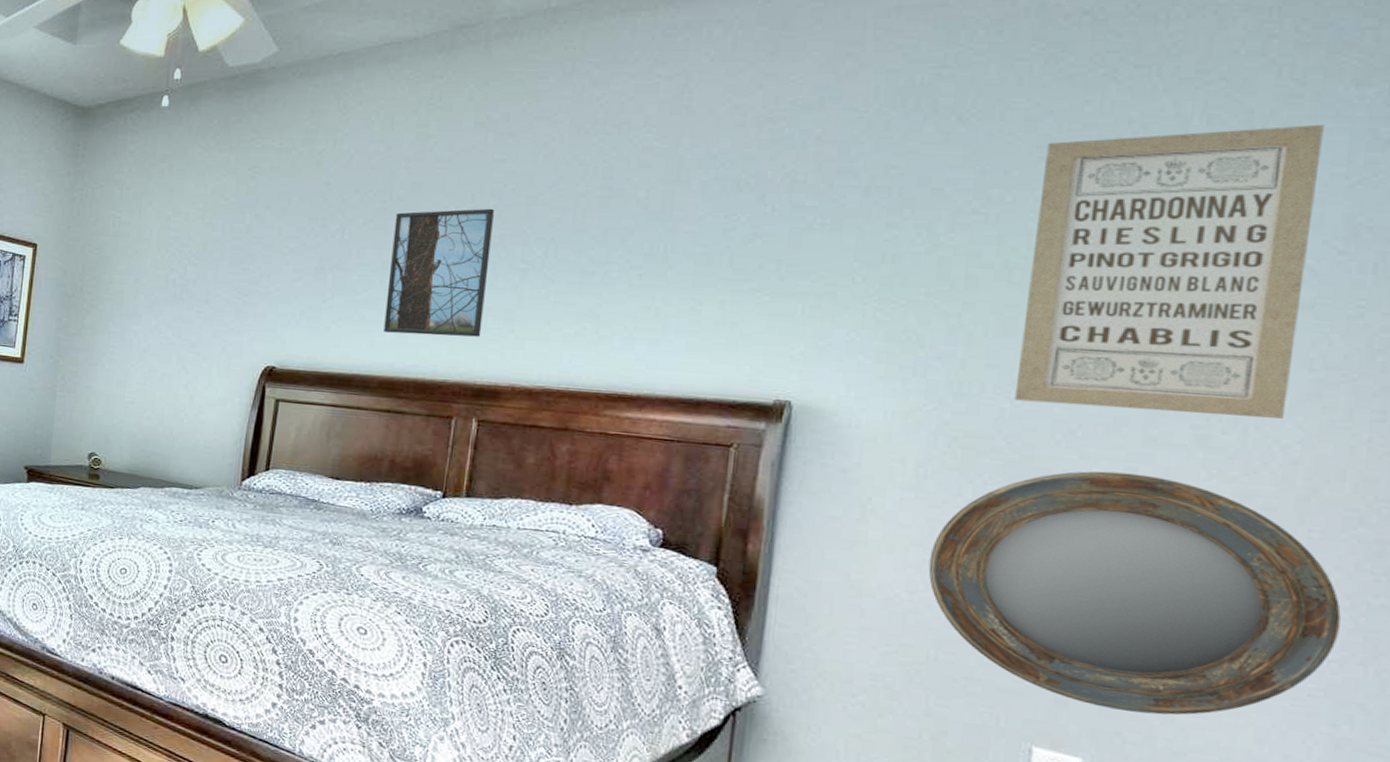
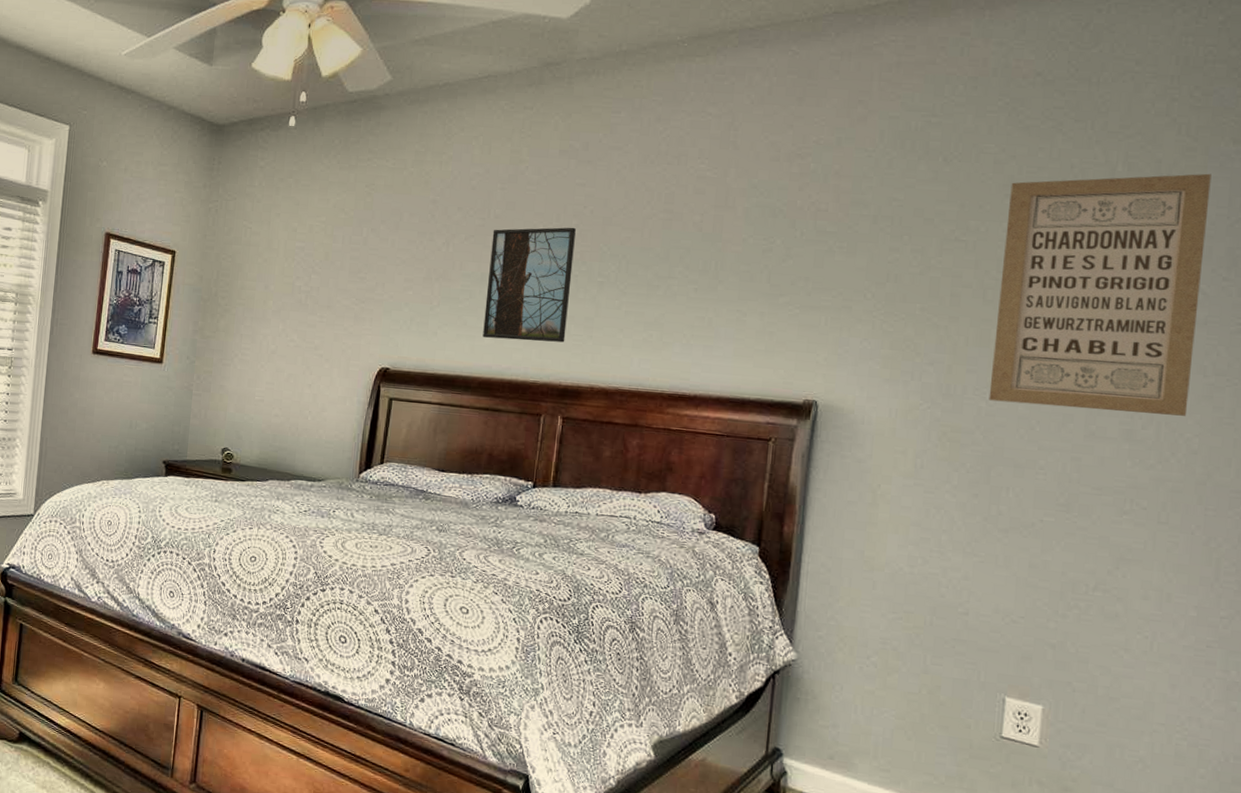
home mirror: present [928,471,1341,716] -> none [925,460,1229,667]

